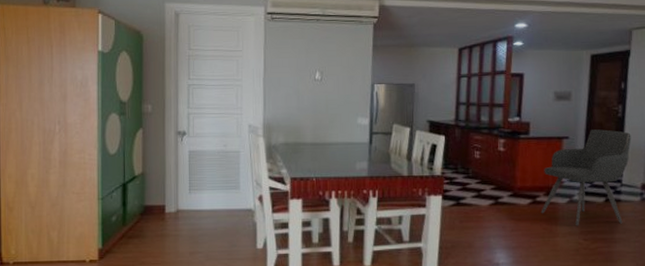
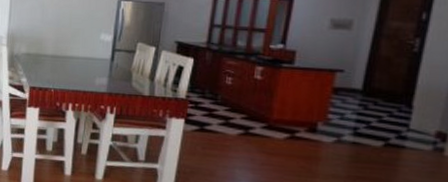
armchair: present [541,129,632,226] -> none [299,64,429,174]

